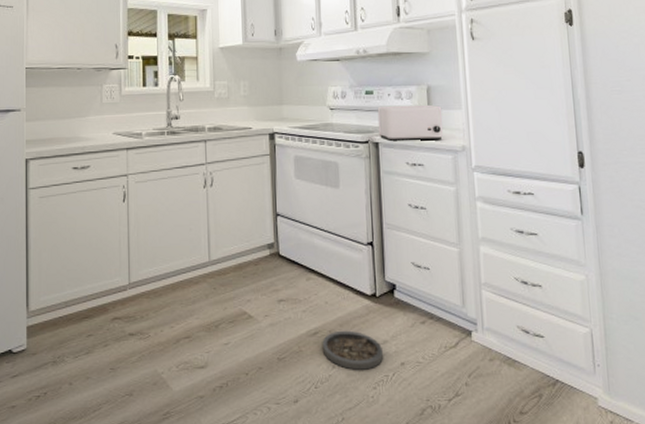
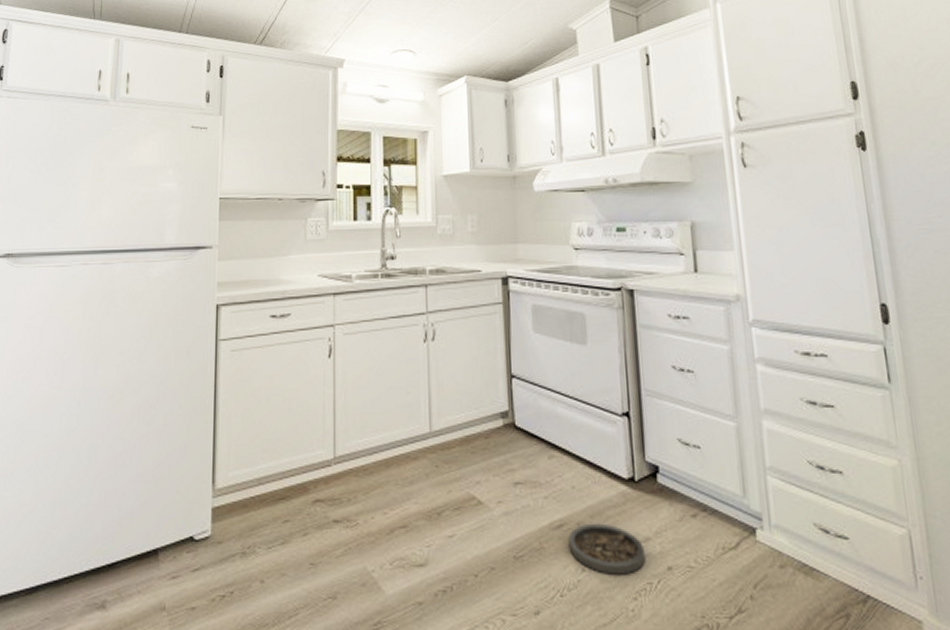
toaster: present [377,104,444,142] -> none [631,244,713,289]

